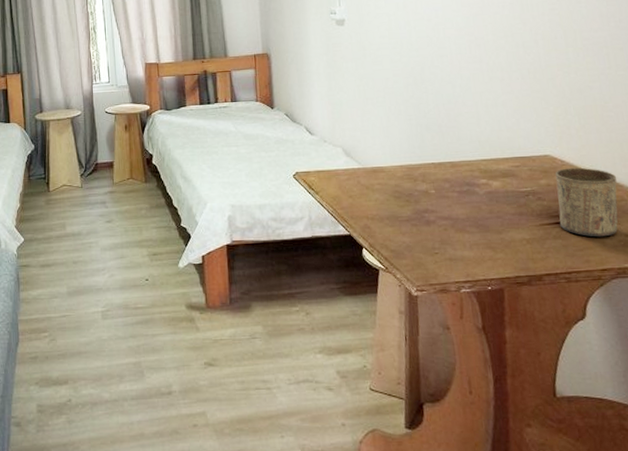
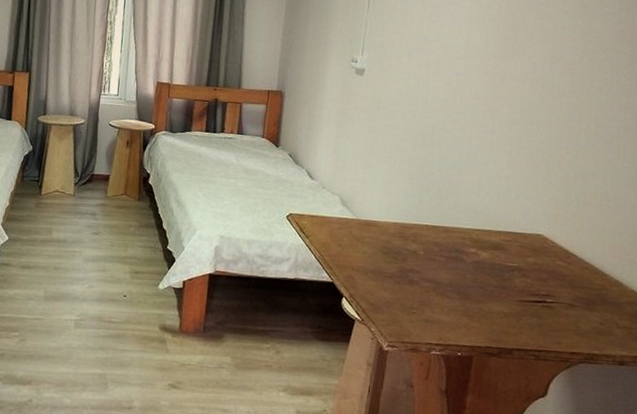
cup: present [555,167,618,237] -> none [539,249,602,322]

